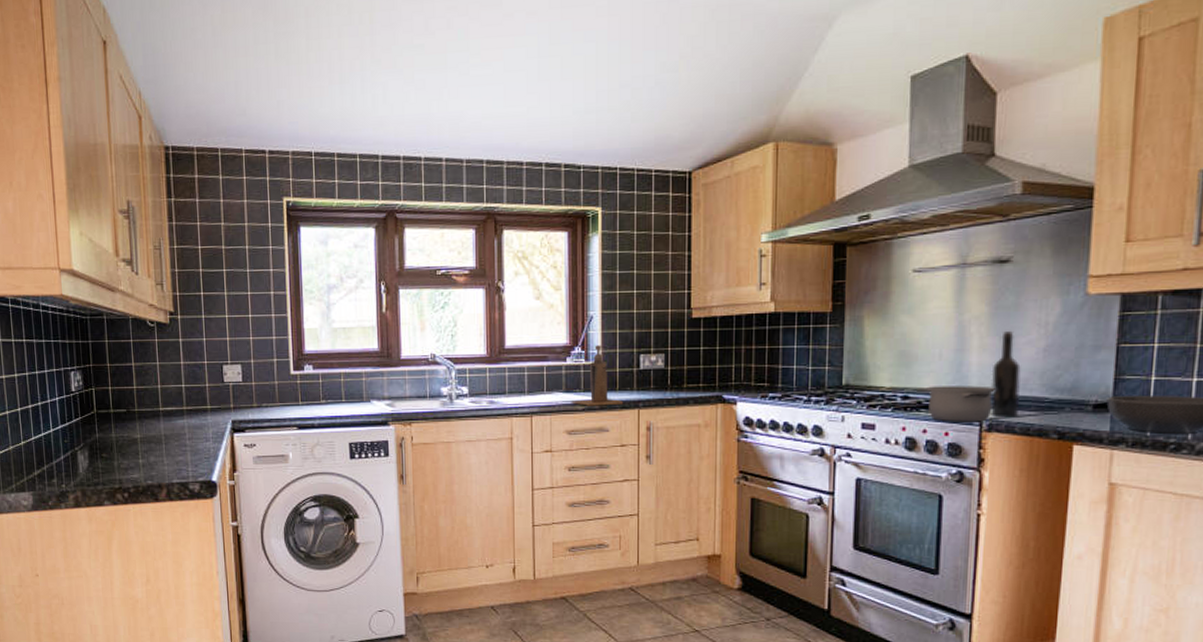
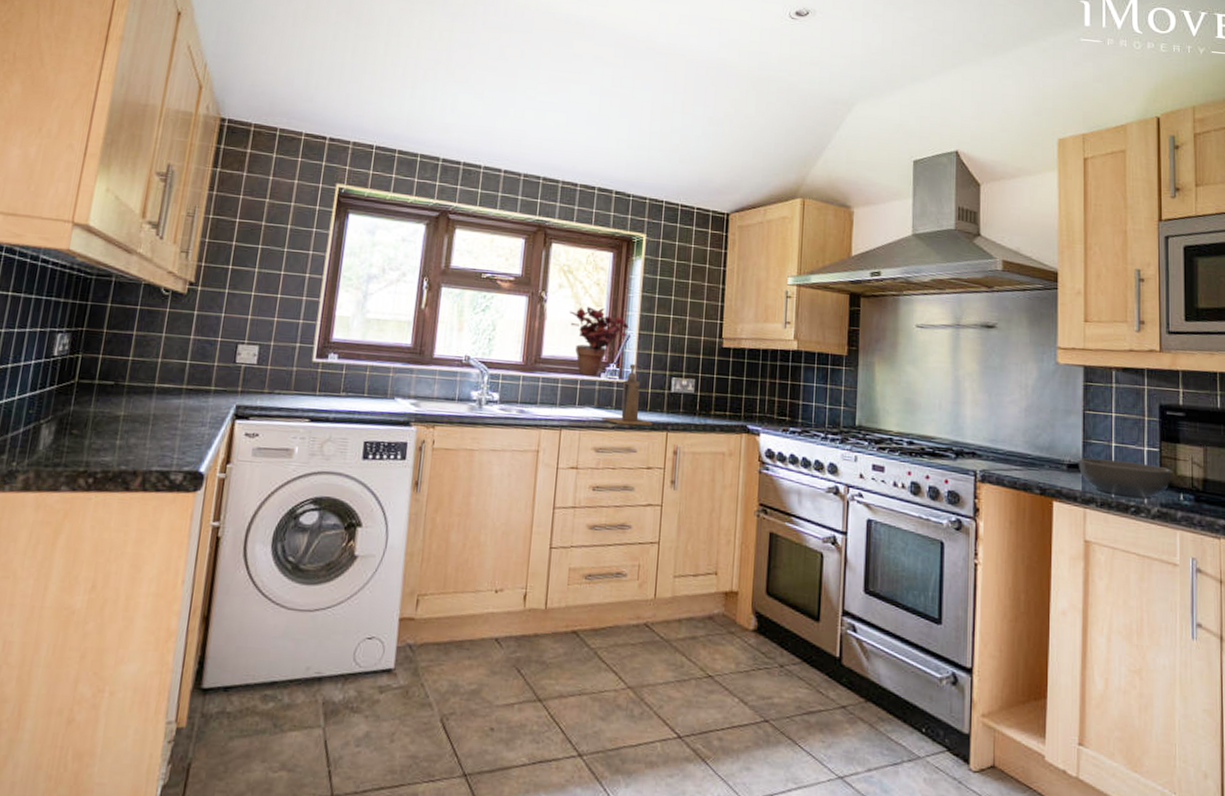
potted plant: none [528,291,592,361] -> present [569,307,630,376]
cooking pot: present [926,386,995,422] -> none [929,434,986,473]
wine bottle: present [990,330,1021,418] -> none [983,388,1008,471]

